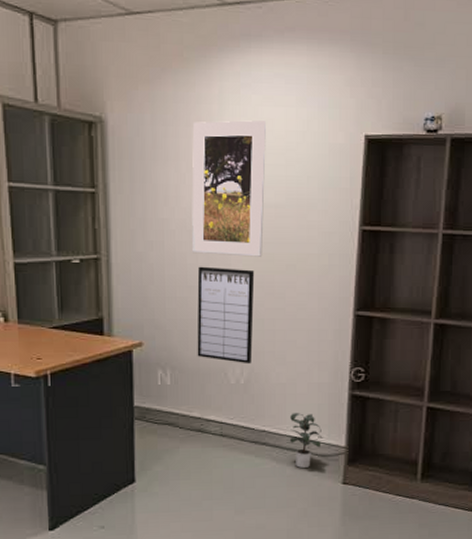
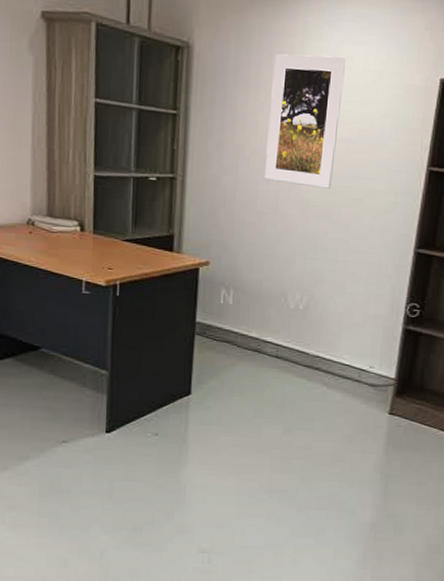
writing board: present [197,266,255,364] -> none [260,193,322,291]
potted plant: present [290,413,323,468] -> none [342,342,374,395]

